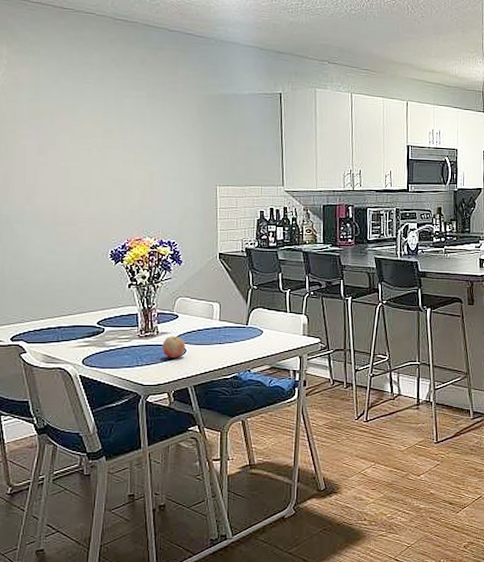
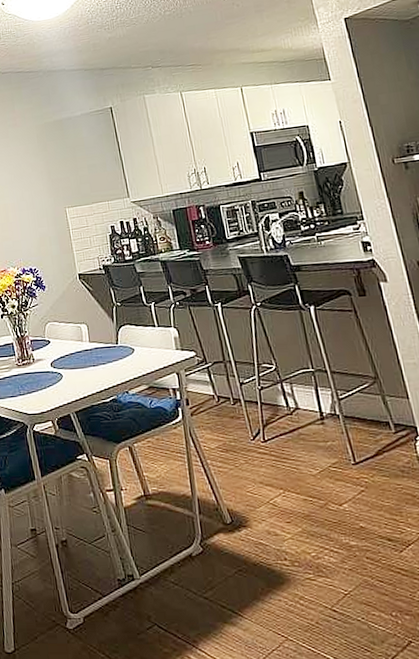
fruit: present [161,336,186,358] -> none [39,362,62,385]

